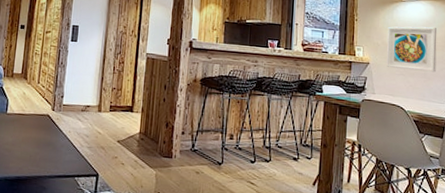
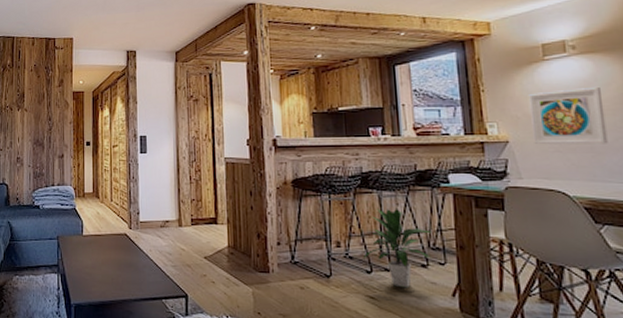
indoor plant: none [249,109,304,177] -> present [362,208,431,288]

